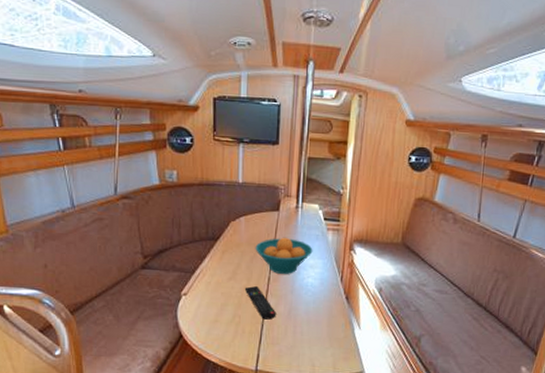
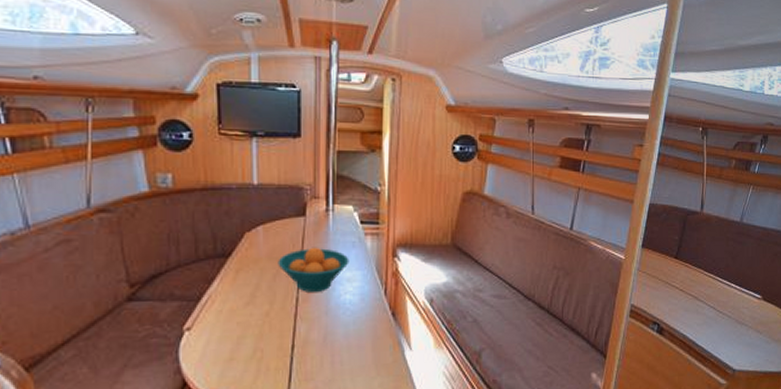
remote control: present [244,285,277,320] -> none [266,309,309,351]

